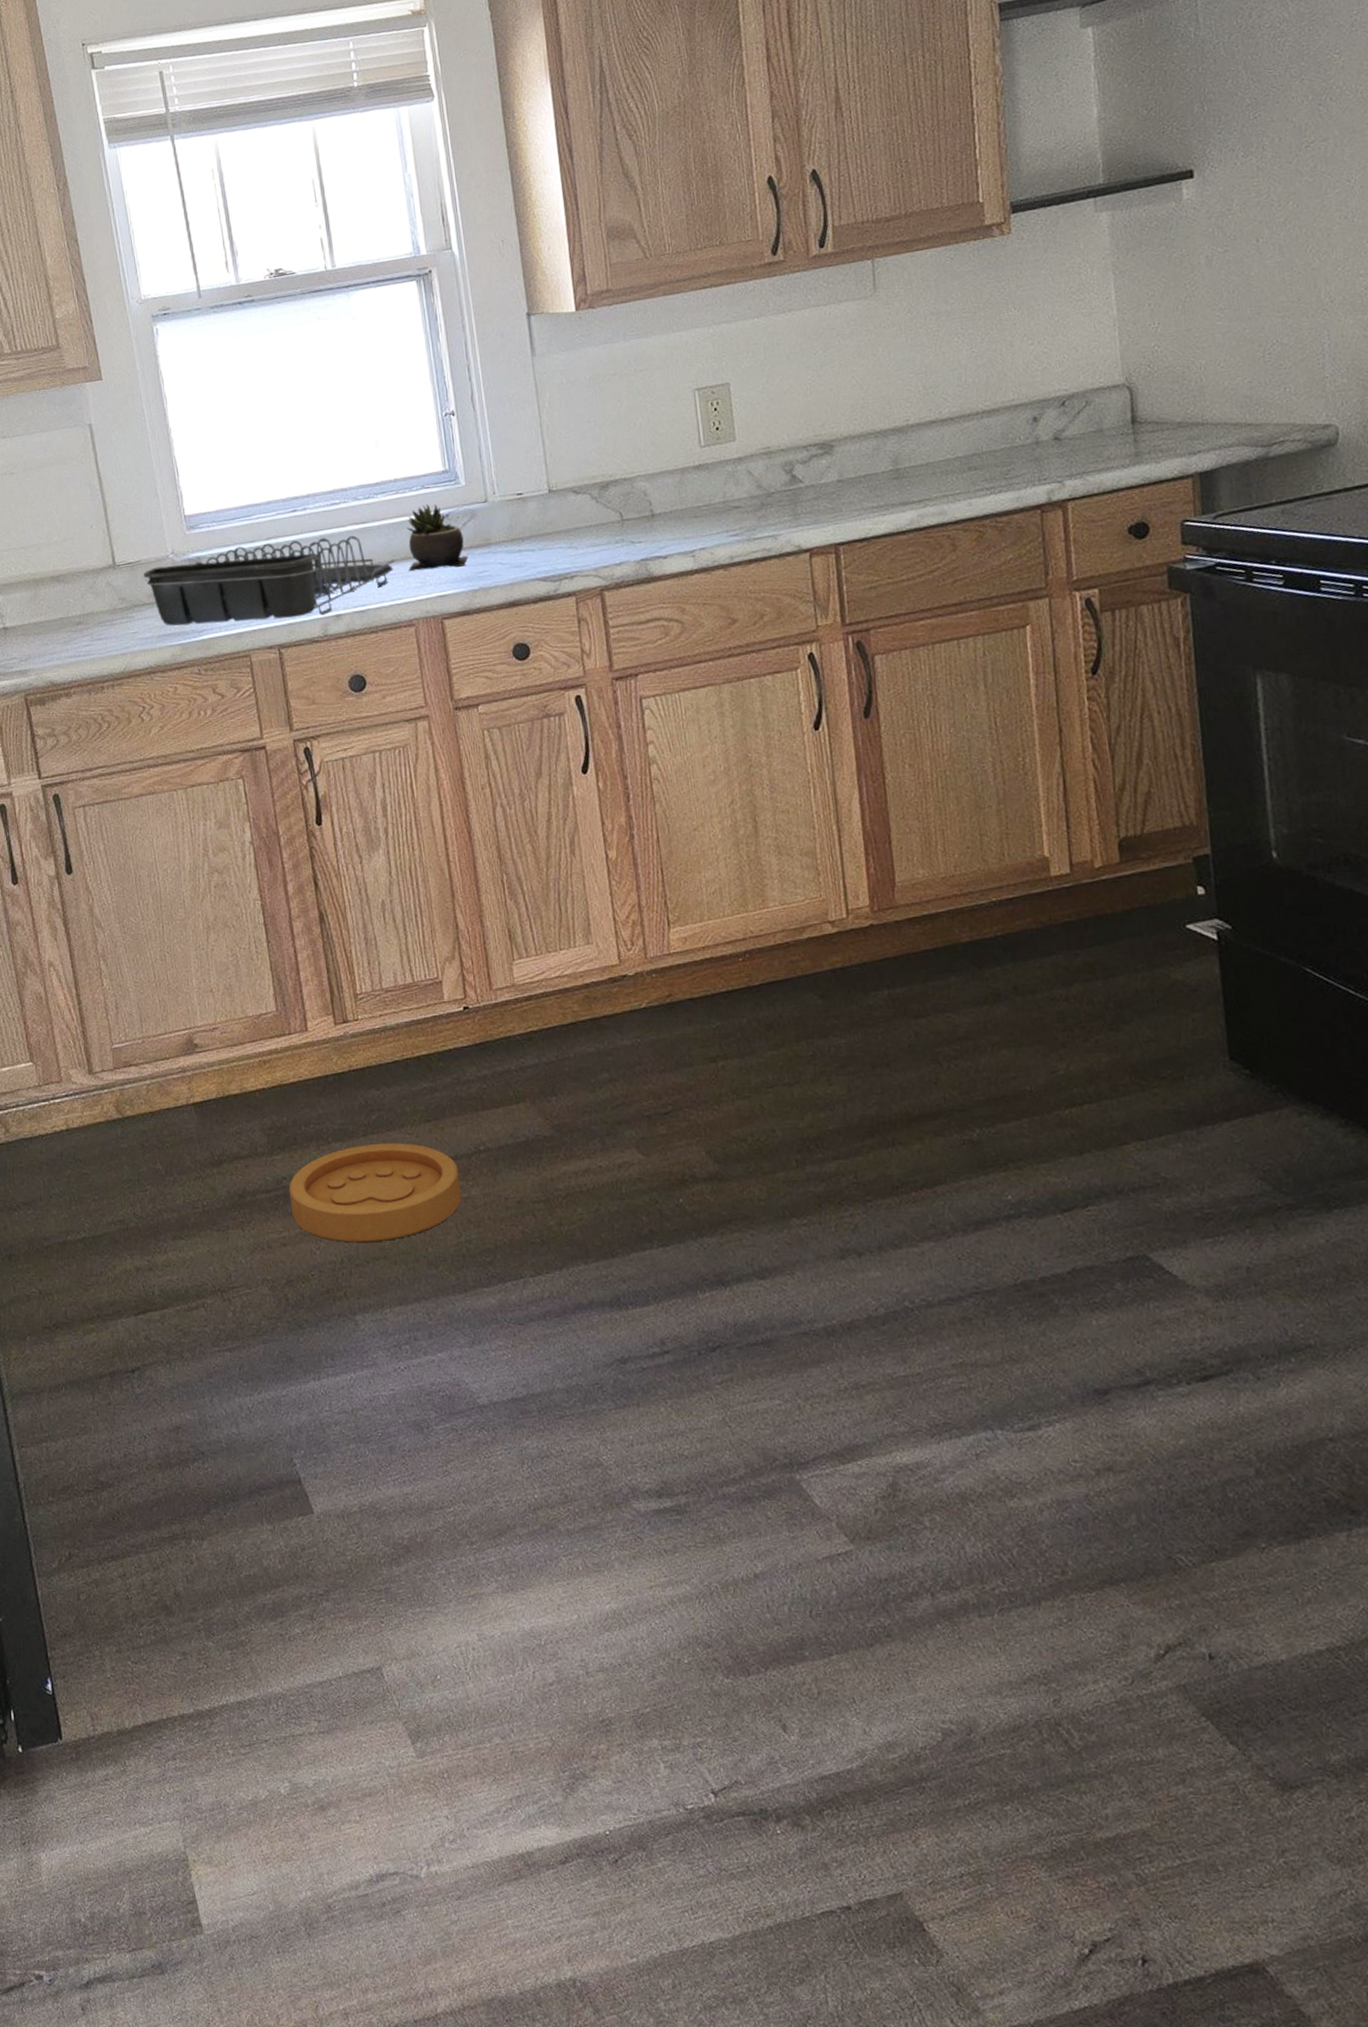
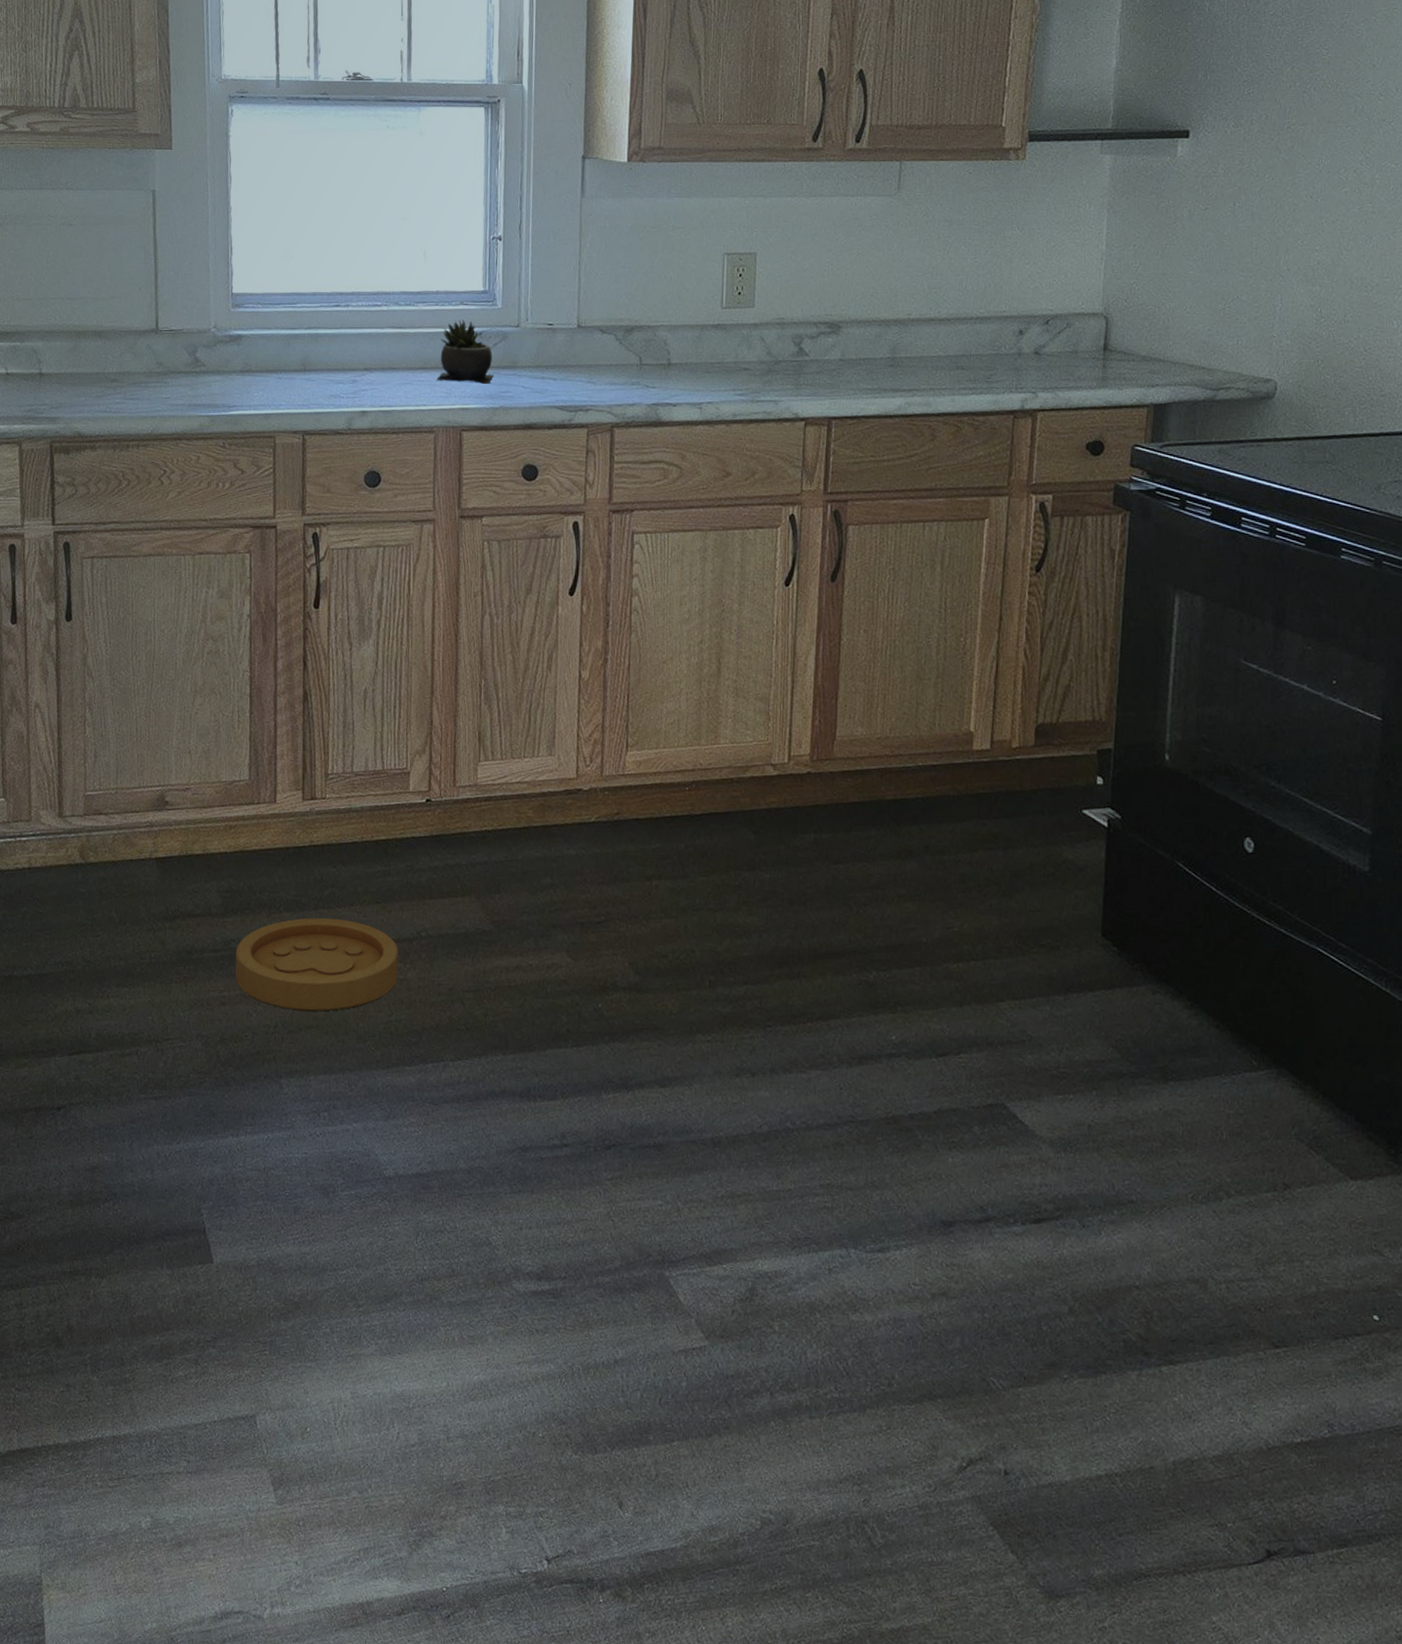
dish rack: present [144,535,395,626] -> none [184,332,425,410]

